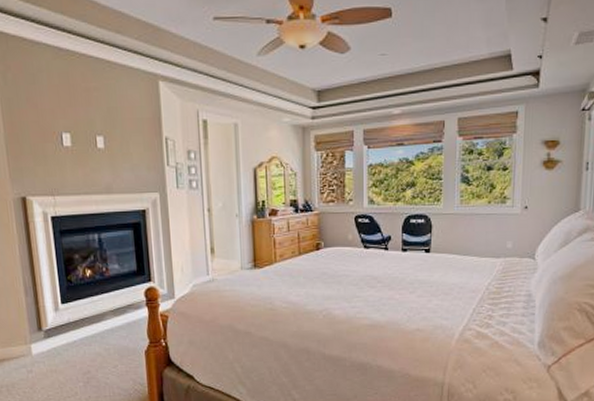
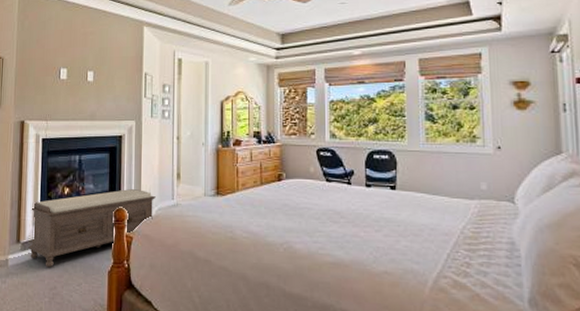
bench: none [49,267,189,353] -> present [28,189,156,268]

